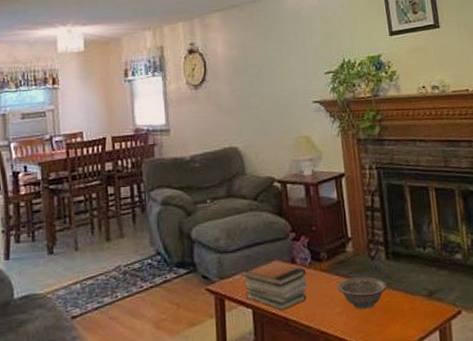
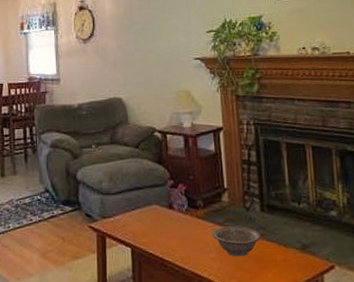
book stack: present [240,260,307,310] -> none [121,203,183,251]

